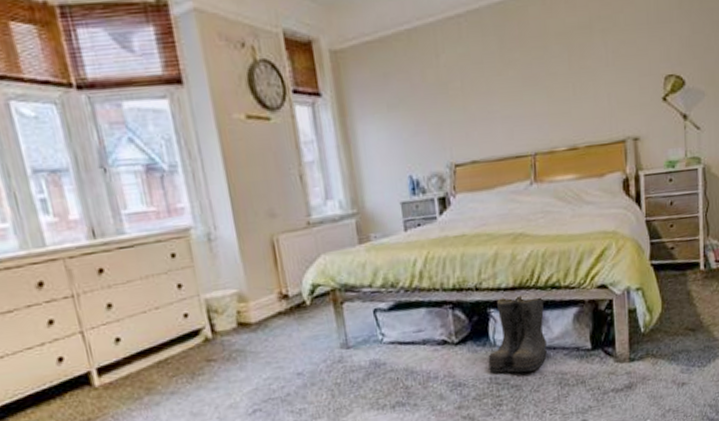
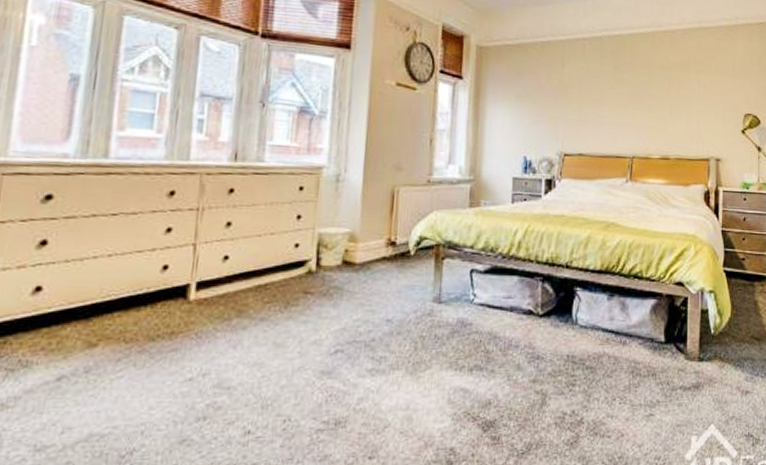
boots: present [488,294,550,373] -> none [567,278,627,355]

